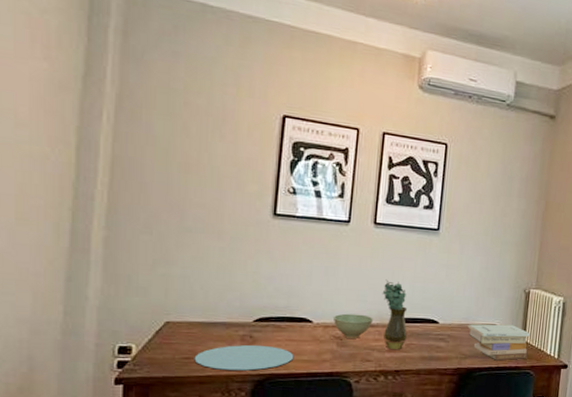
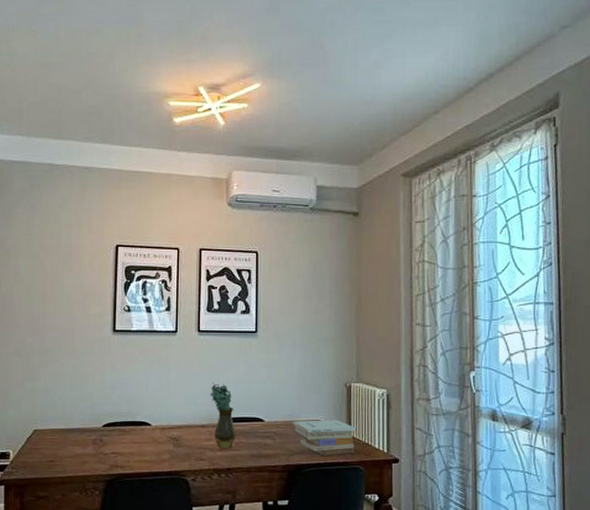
placemat: present [194,344,294,371] -> none [57,447,138,471]
bowl: present [332,313,374,340] -> none [168,416,205,440]

